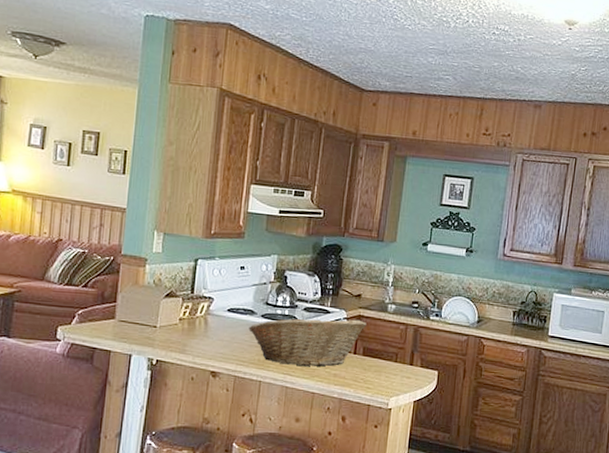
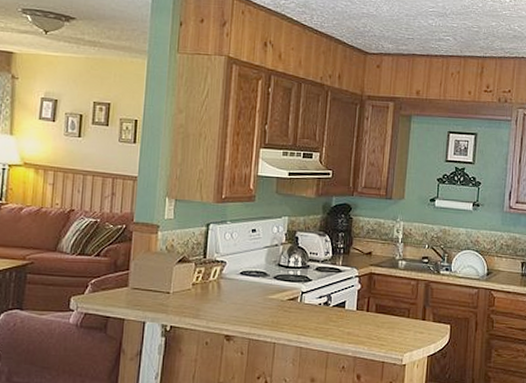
fruit basket: present [248,314,366,367] -> none [261,274,378,326]

